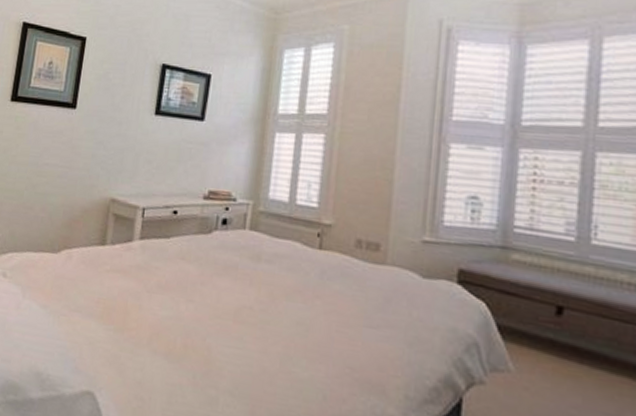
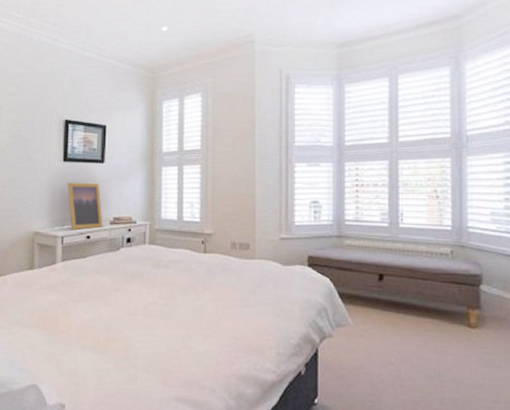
picture frame: none [155,141,196,203] -> present [67,183,103,231]

